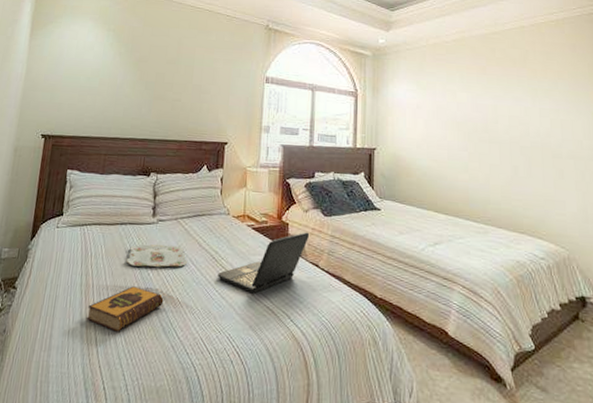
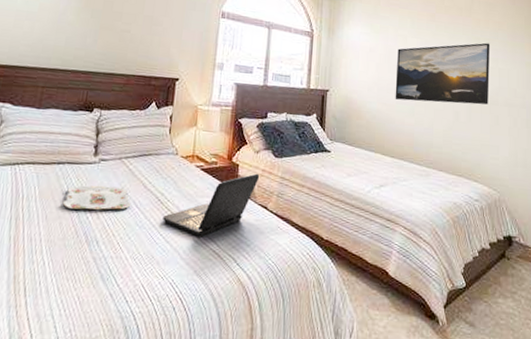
hardback book: present [86,286,164,332] -> none [15,230,103,281]
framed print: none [446,93,551,158] -> present [395,43,490,105]

